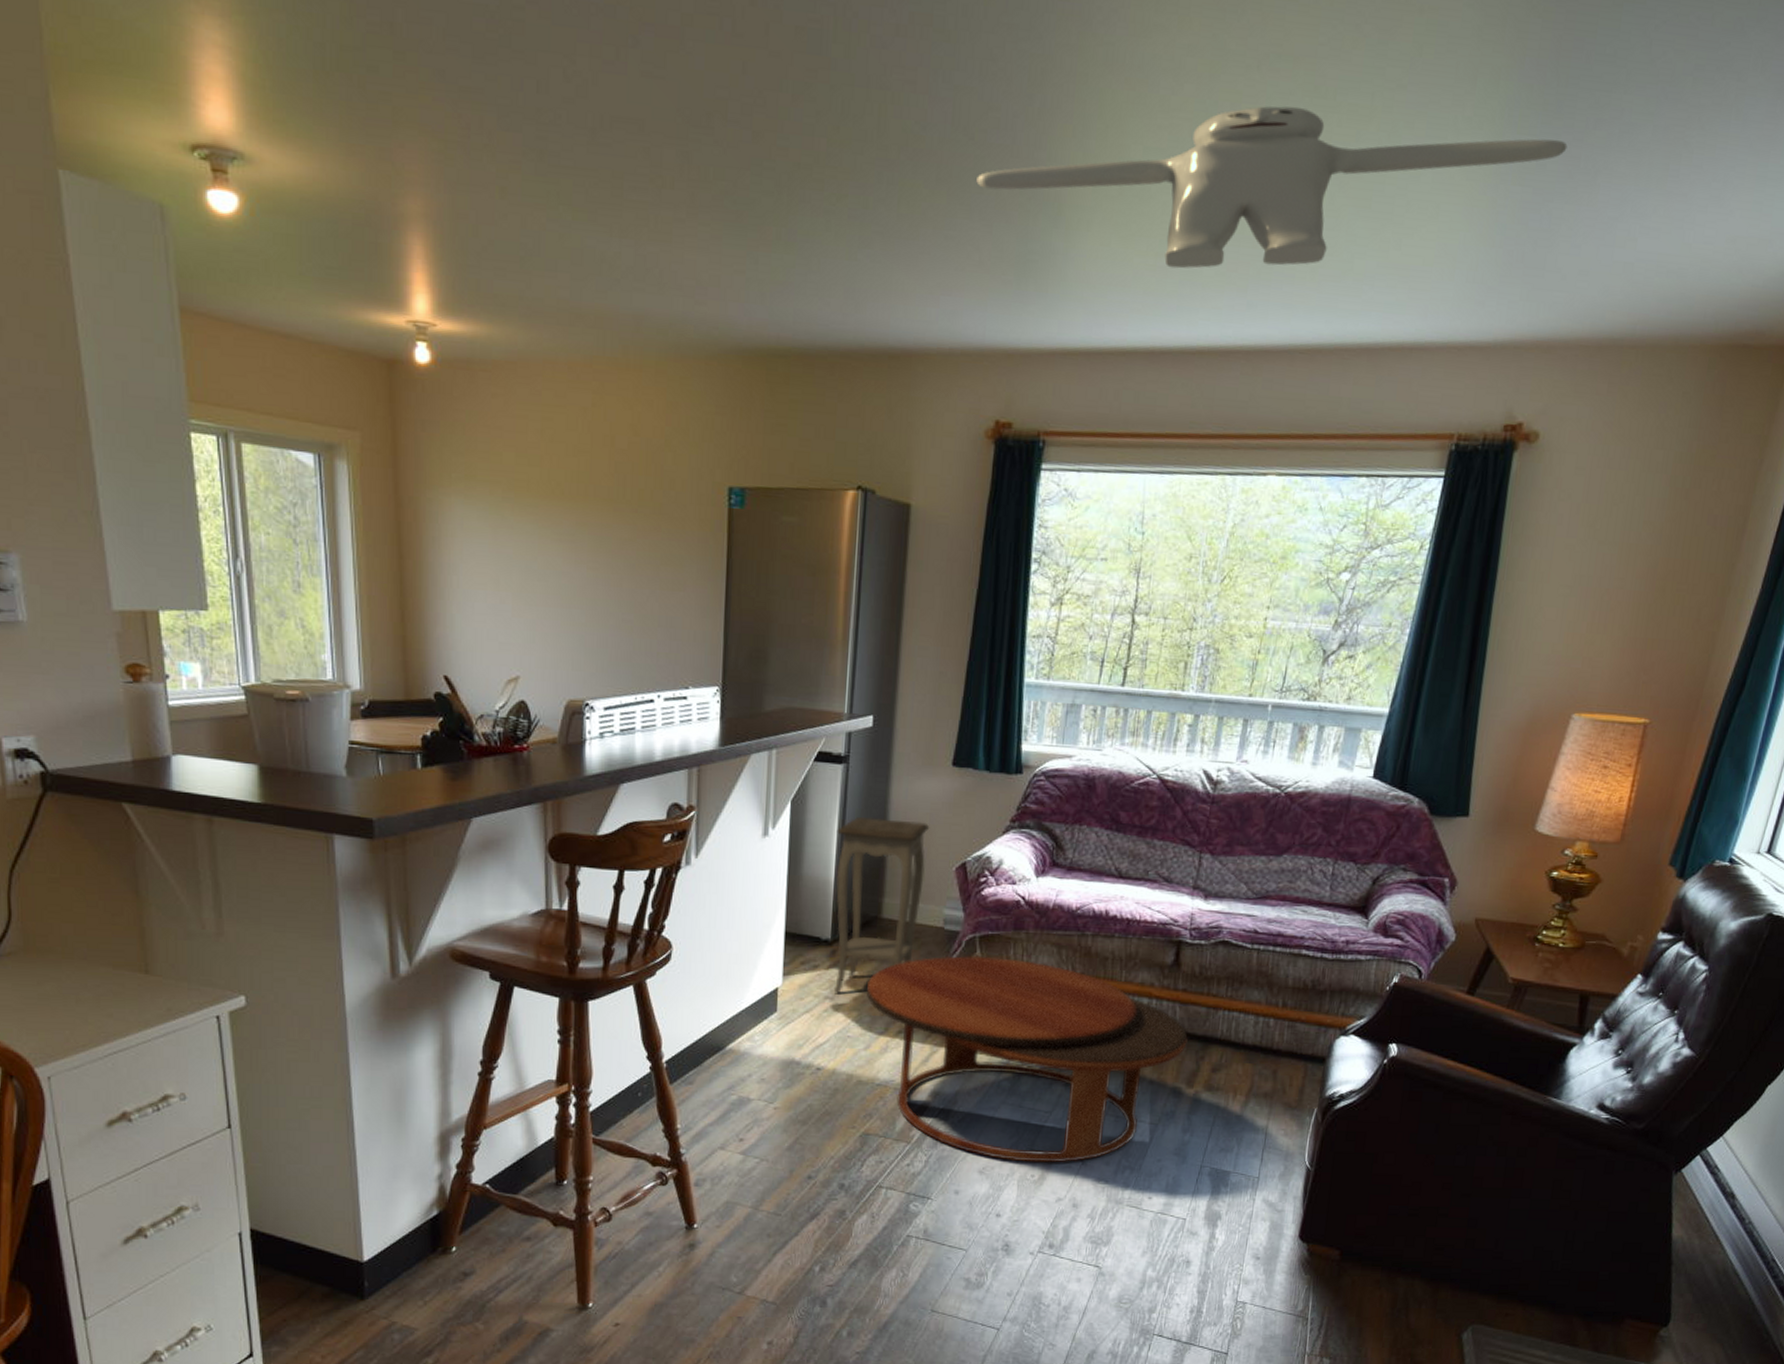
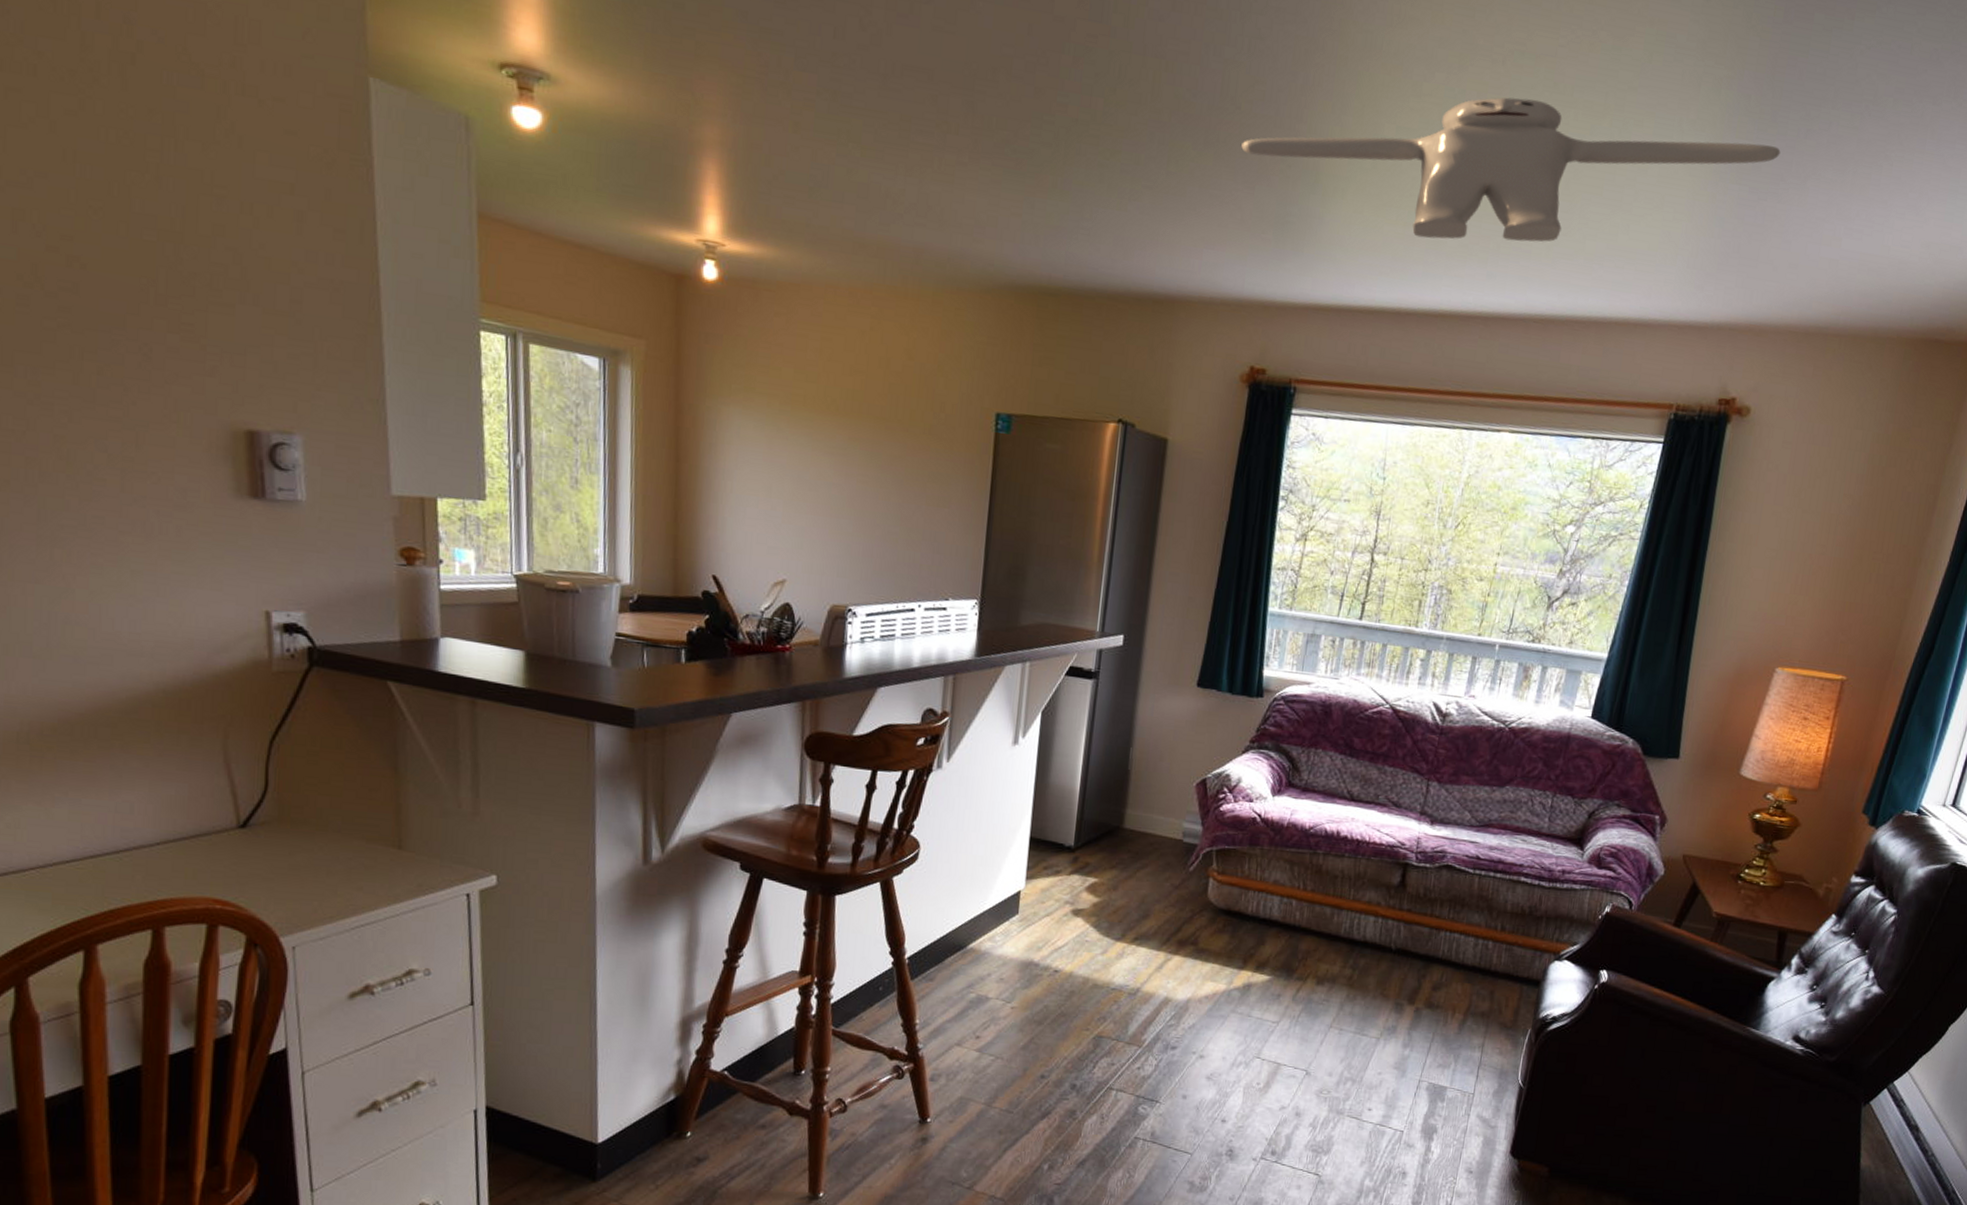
accent table: present [833,816,930,995] -> none [1074,731,1173,900]
coffee table: present [866,955,1188,1163] -> none [1105,867,1411,1073]

